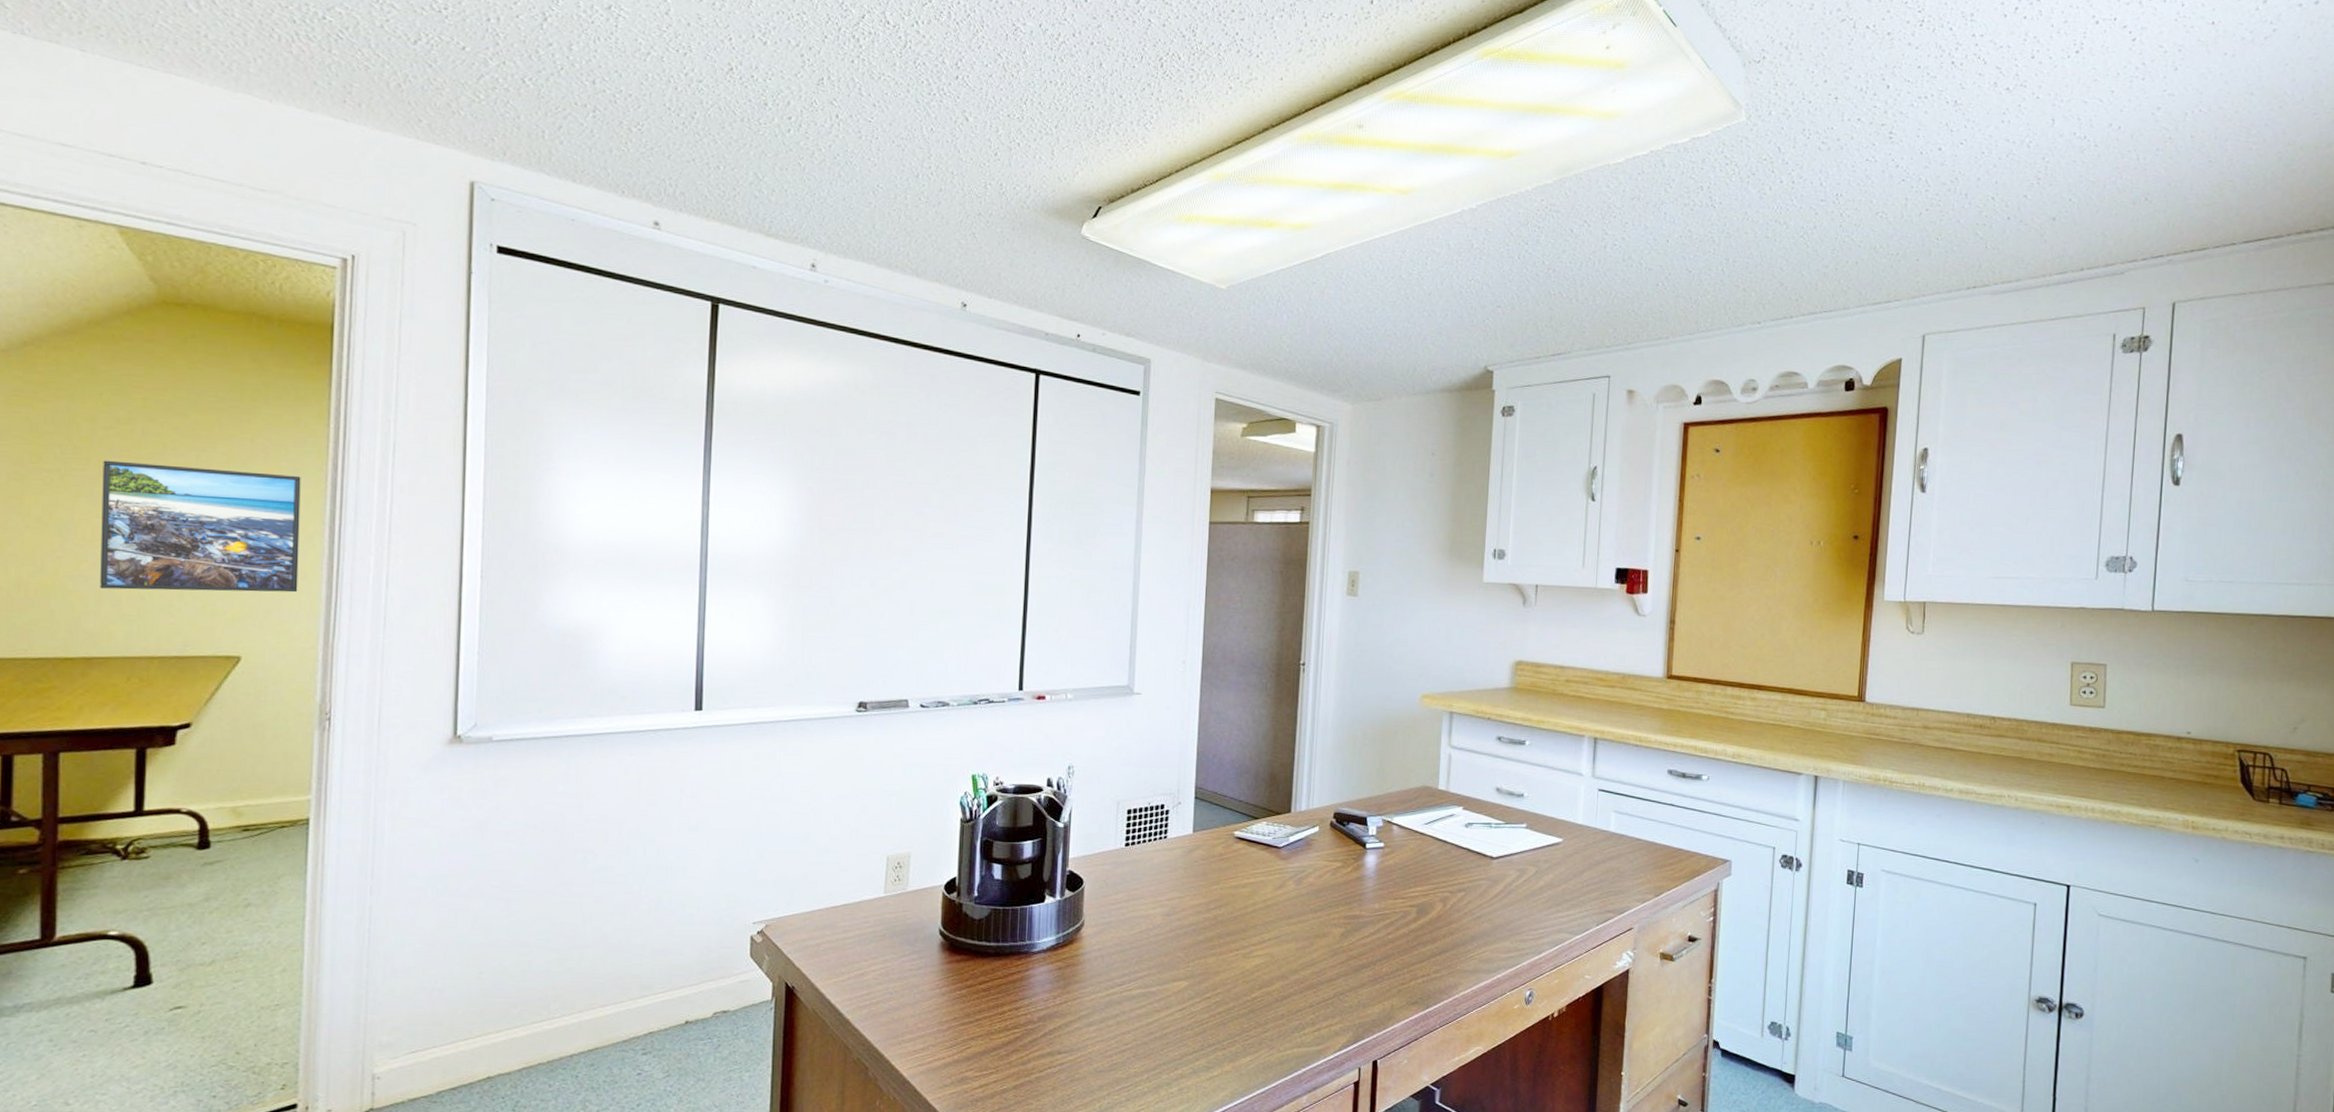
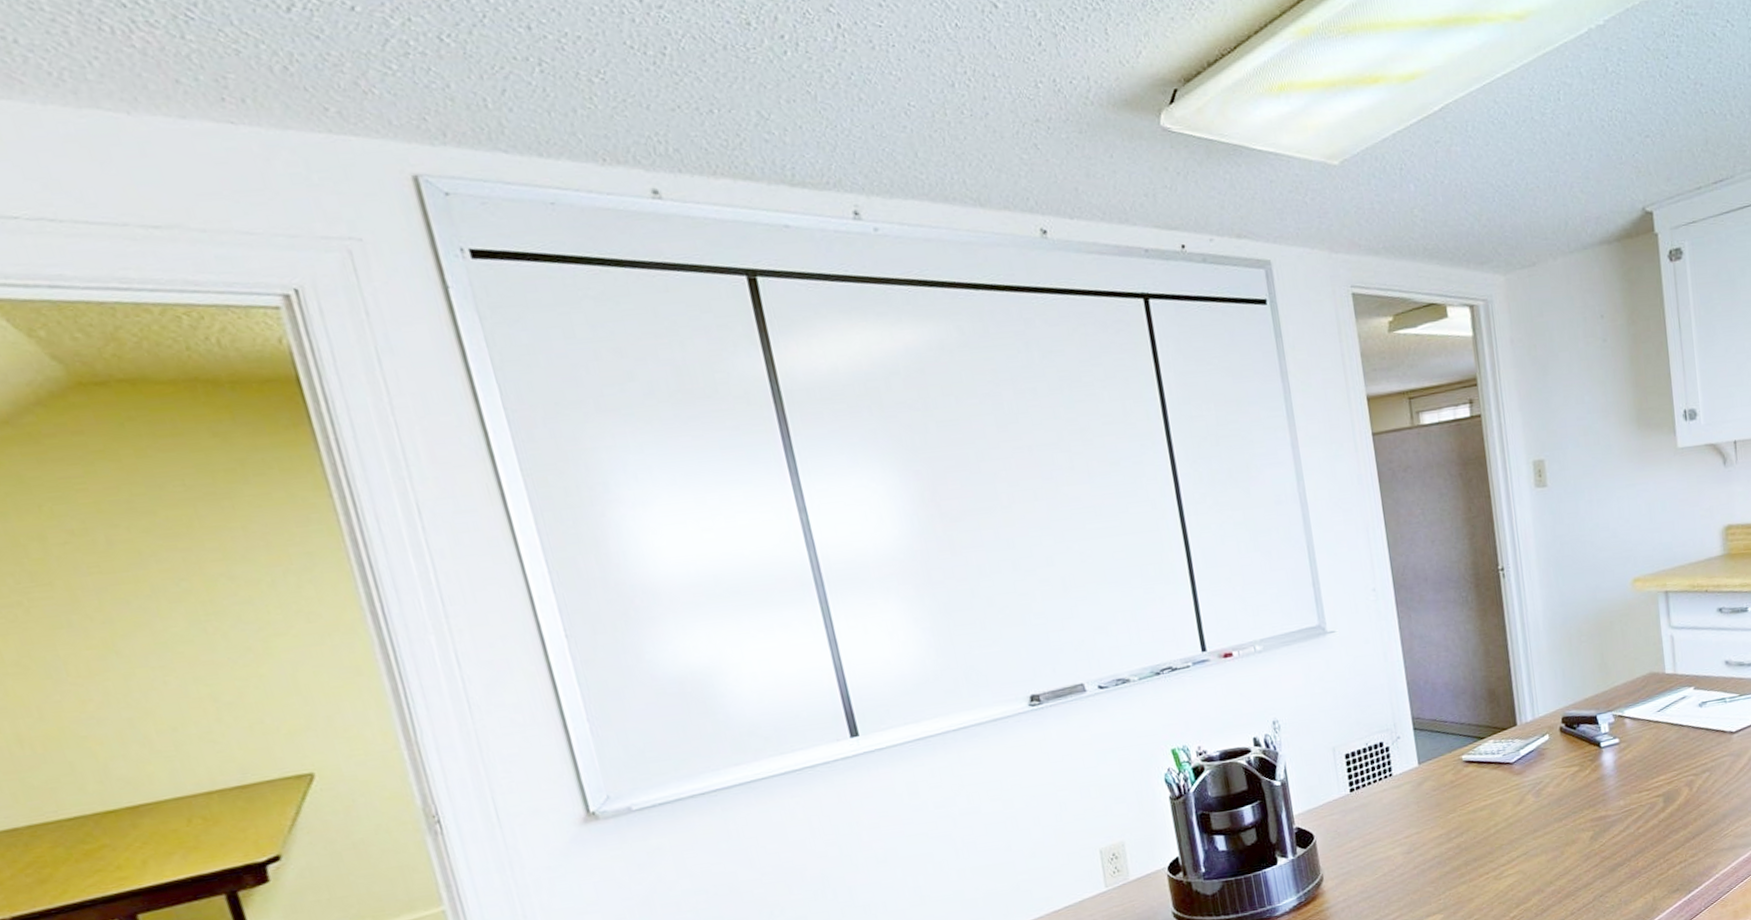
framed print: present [100,460,301,593] -> none [70,560,356,728]

